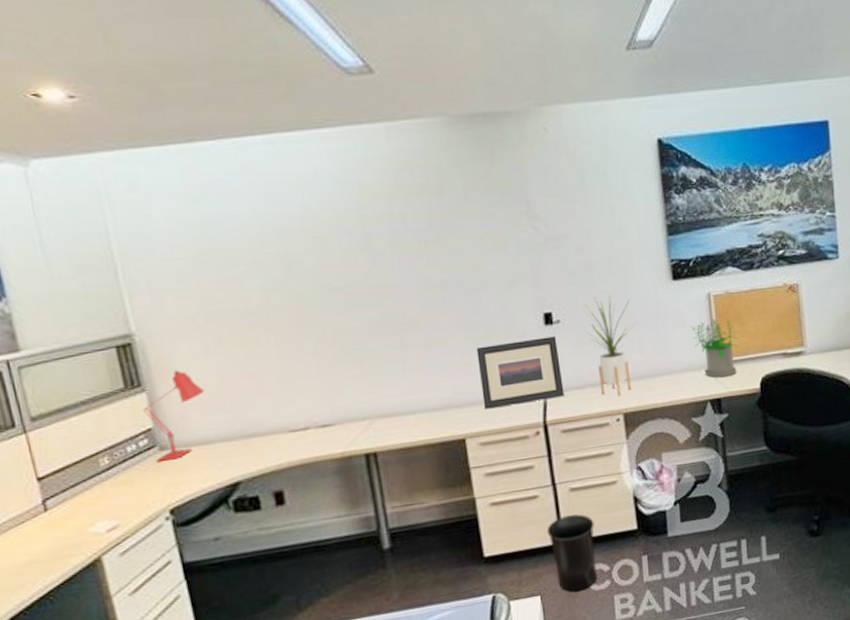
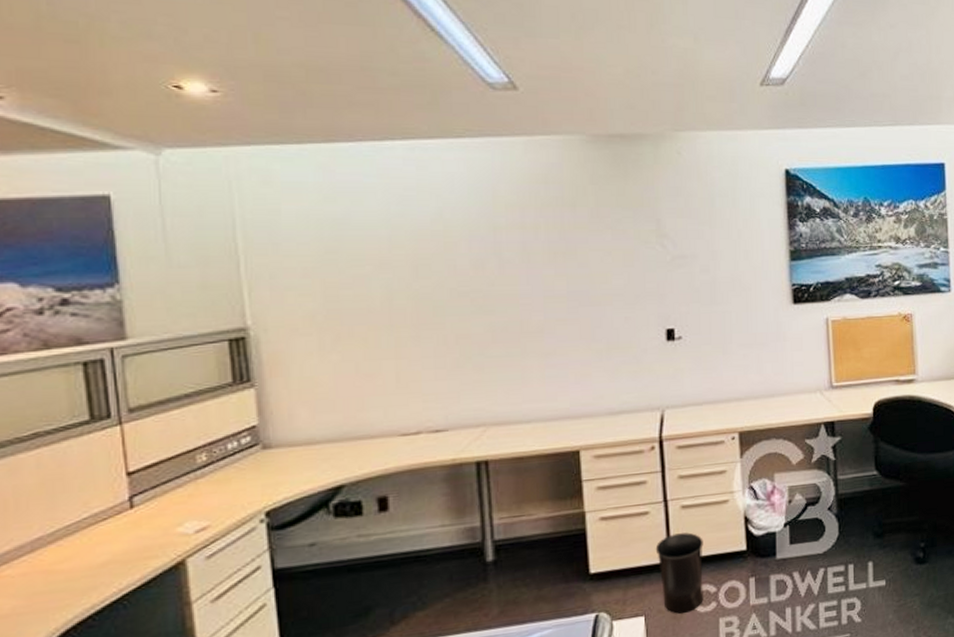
desk lamp: present [143,369,205,462] -> none [249,366,316,461]
picture frame: present [476,336,564,409] -> none [597,352,682,422]
house plant: present [584,294,635,396] -> none [706,314,754,415]
potted plant: present [691,319,739,379] -> none [809,343,854,402]

